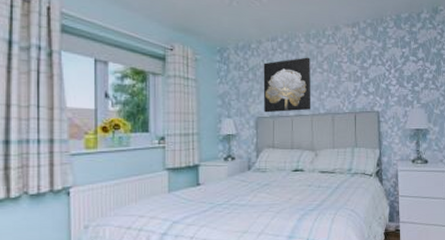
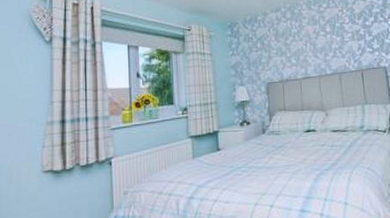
wall art: present [263,57,311,113] -> none [269,22,318,78]

